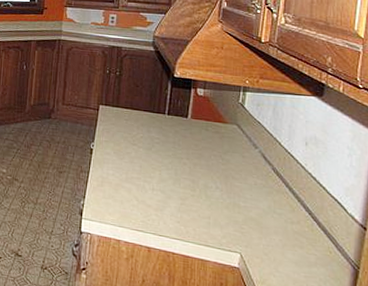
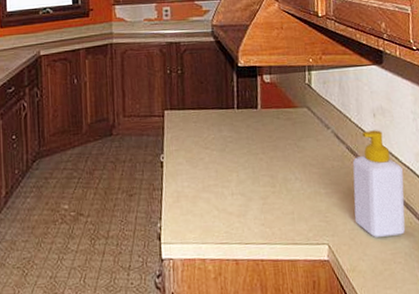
soap bottle: none [271,157,329,261] -> present [352,130,406,237]

